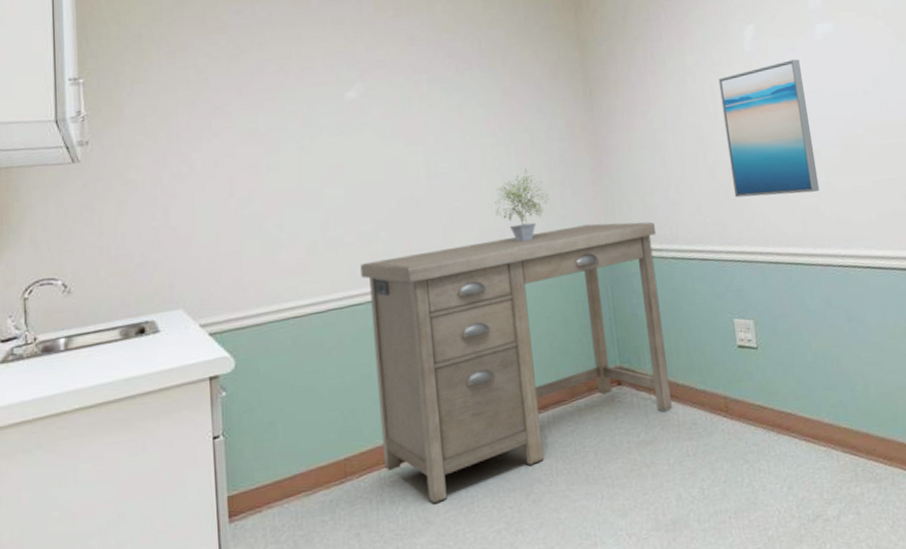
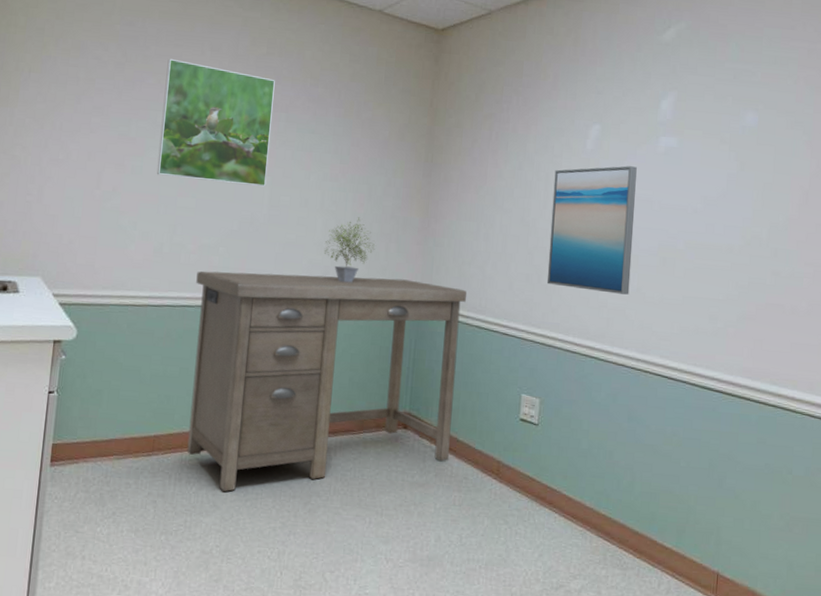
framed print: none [287,40,420,169] -> present [156,58,275,187]

